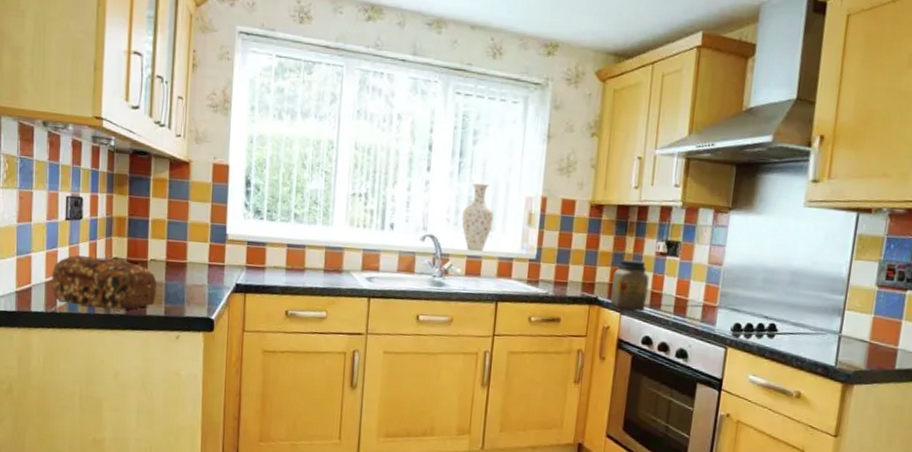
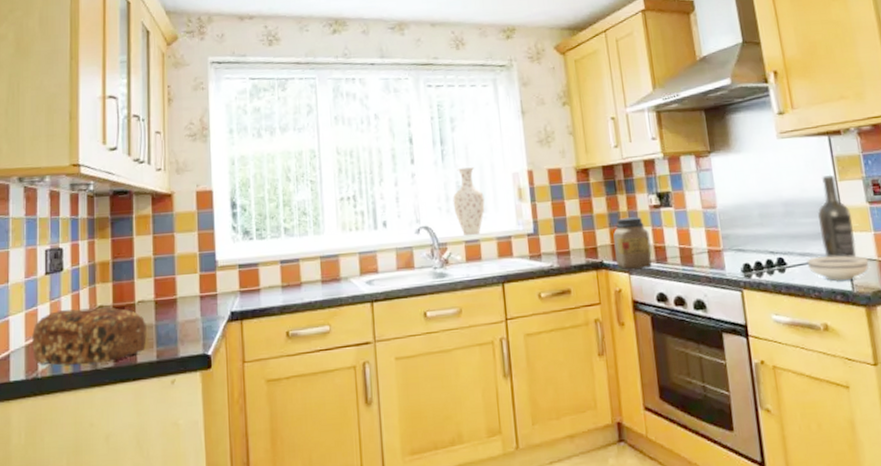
bowl: none [797,329,860,356] -> present [806,255,869,281]
wine bottle: none [817,251,857,337] -> present [817,174,857,258]

